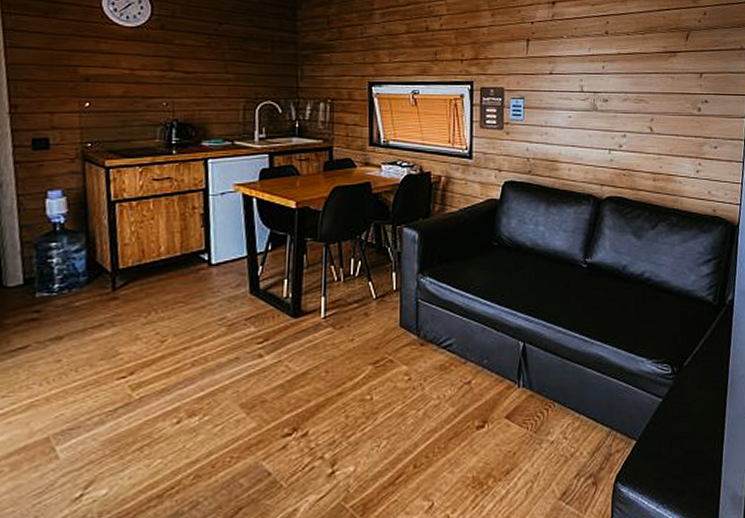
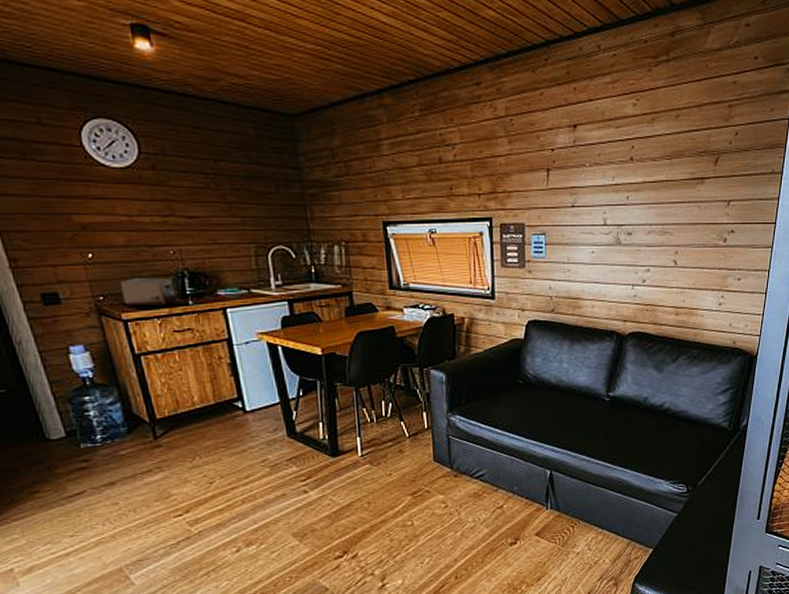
toaster: none [109,127,162,155] -> present [119,277,177,308]

